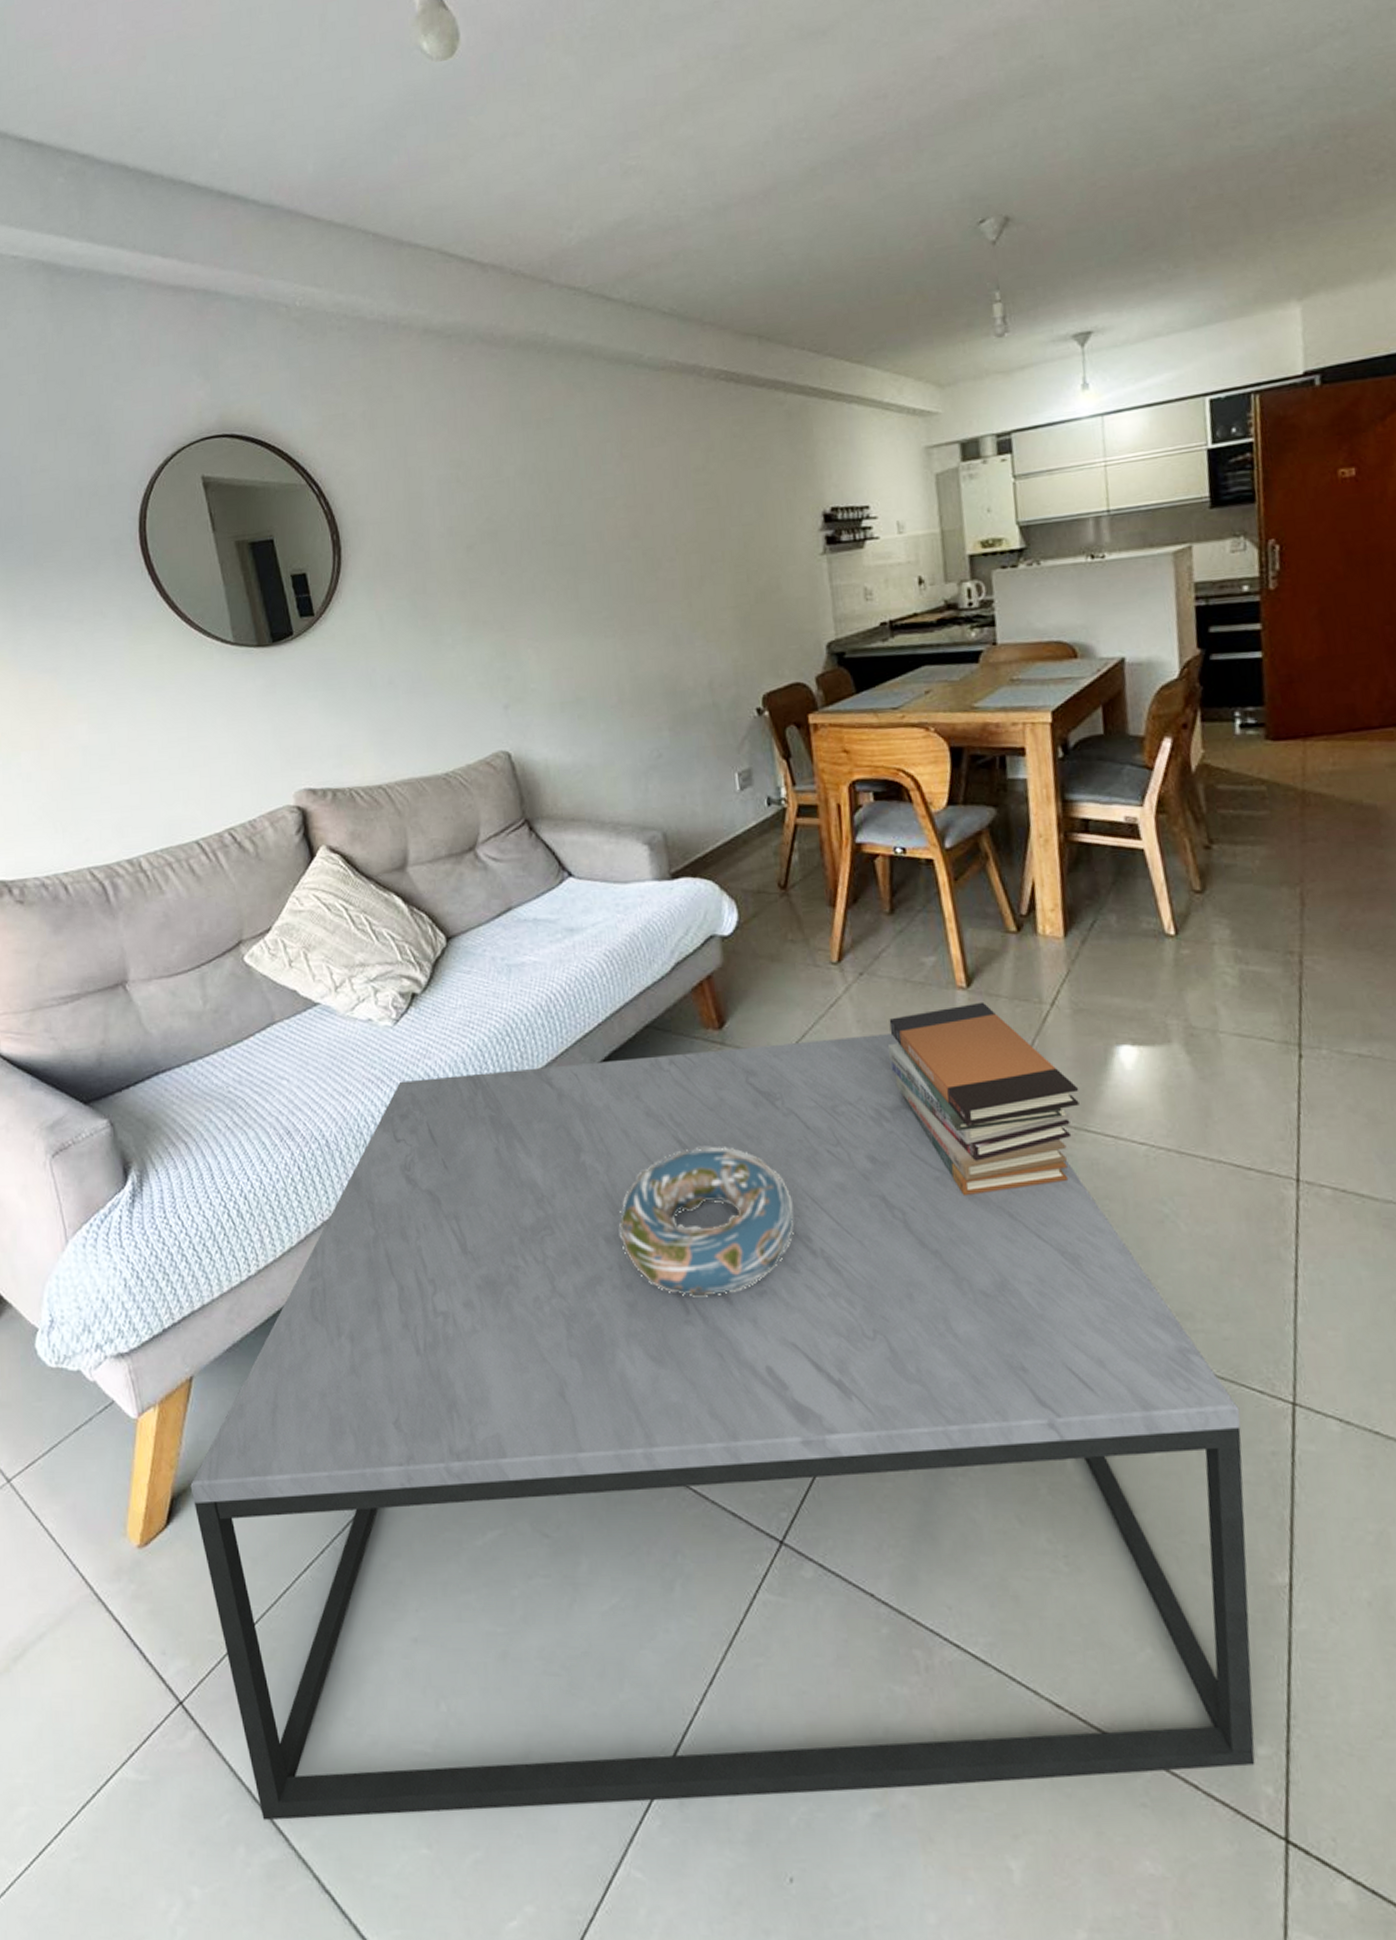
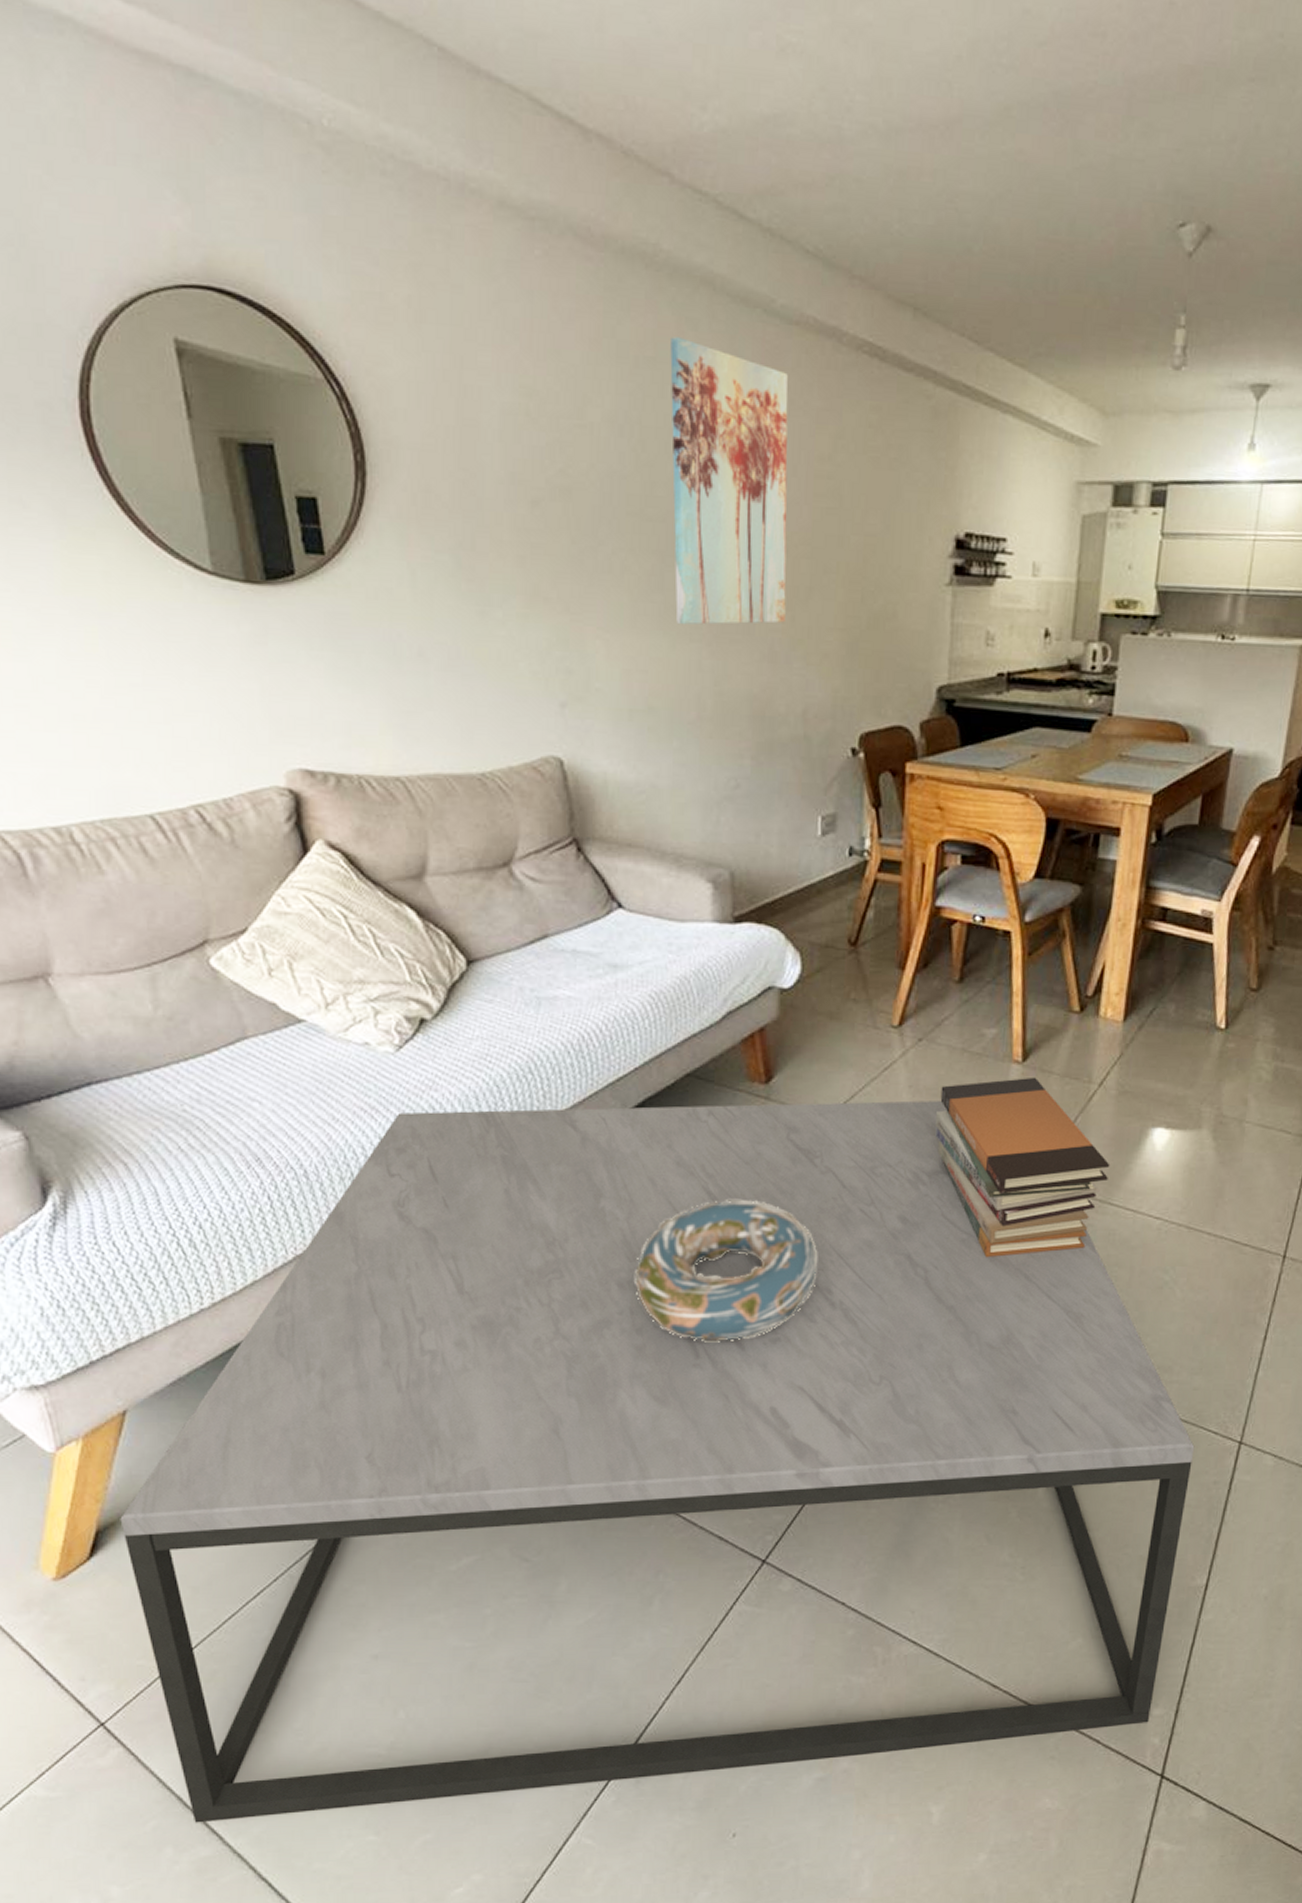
wall art: none [563,398,684,626] -> present [670,337,789,625]

